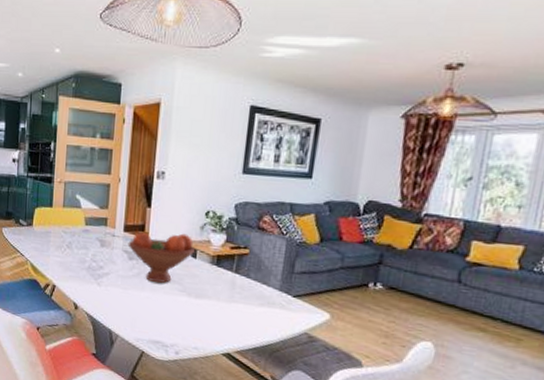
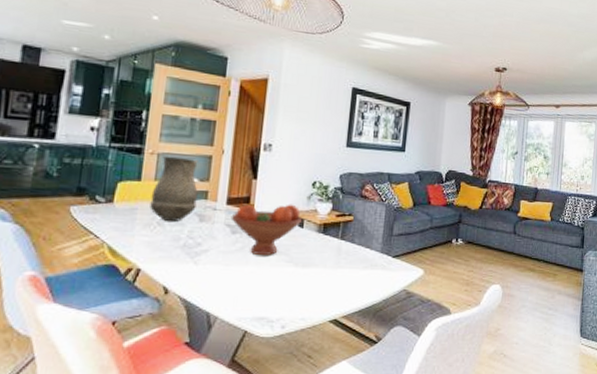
vase: none [60,184,99,245] -> present [150,155,198,221]

